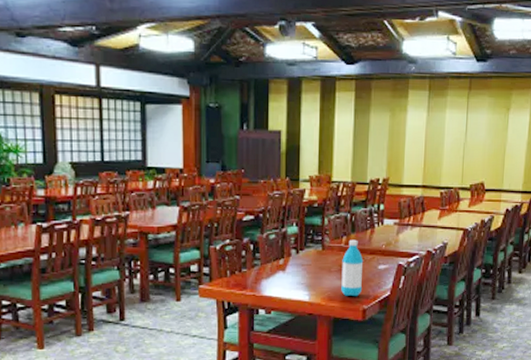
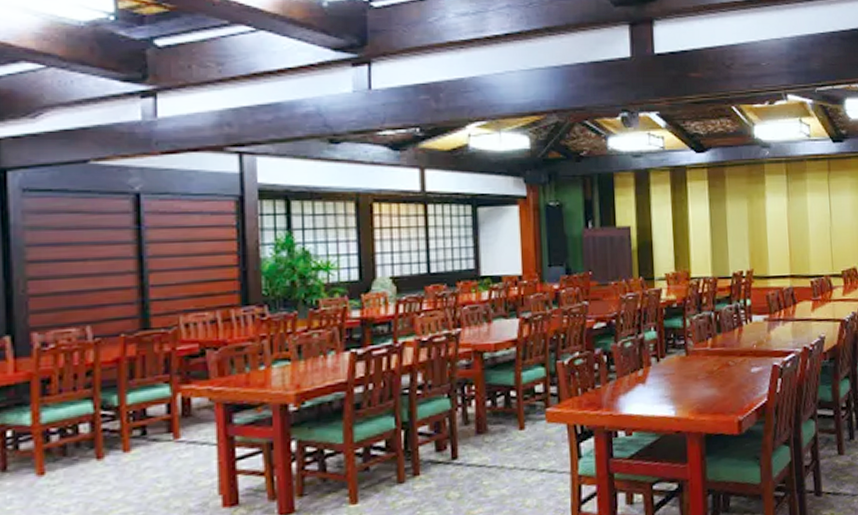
water bottle: present [341,239,364,297] -> none [709,341,736,407]

